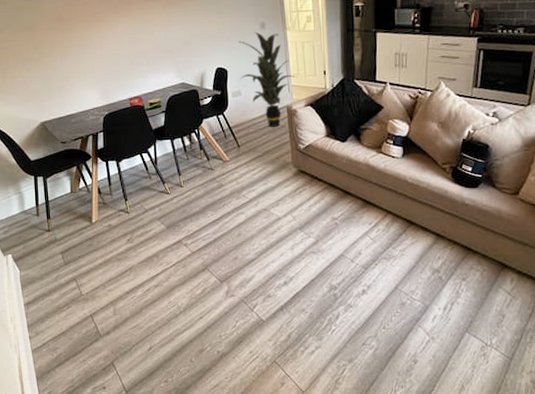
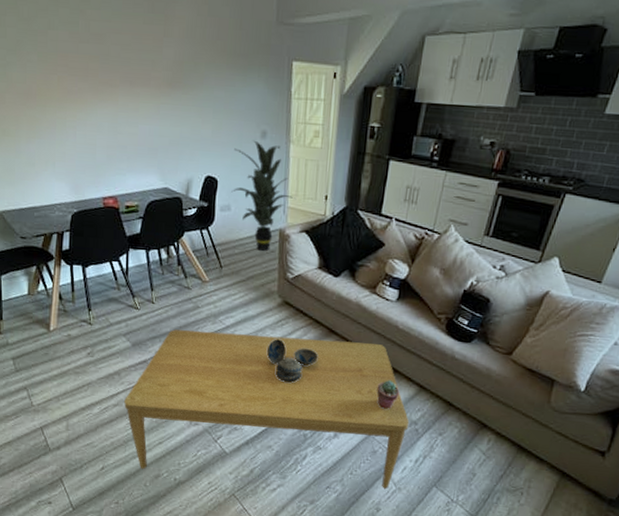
coffee table: none [164,199,432,345] -> present [124,329,409,489]
decorative bowl: none [289,206,337,246] -> present [266,339,318,383]
potted succulent: none [396,232,419,261] -> present [376,379,400,409]

